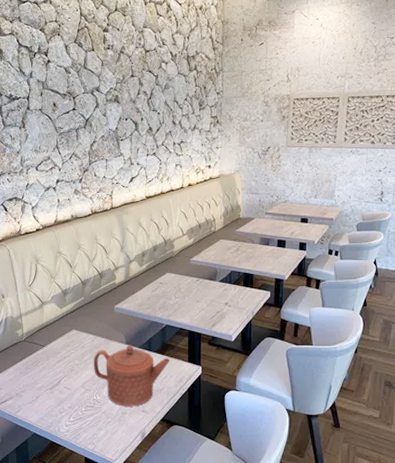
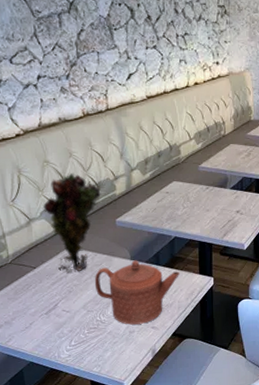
flower: none [53,262,103,354] -> present [42,172,101,274]

